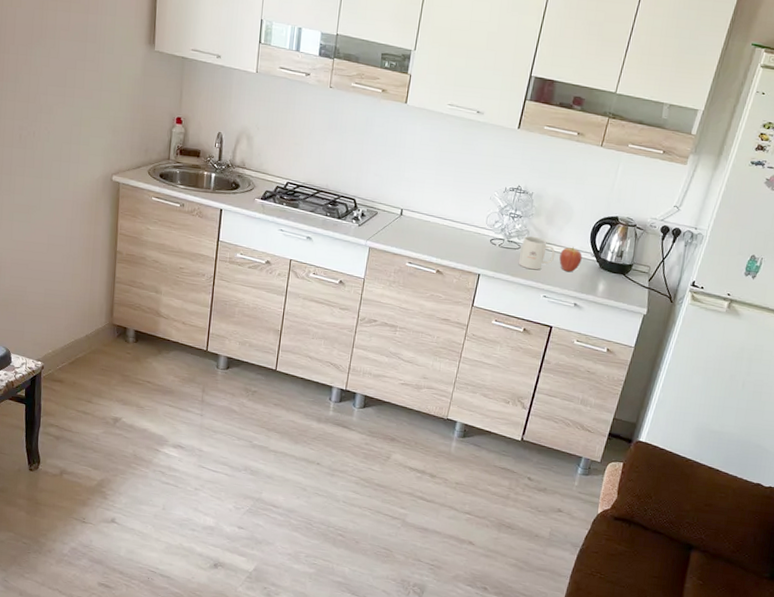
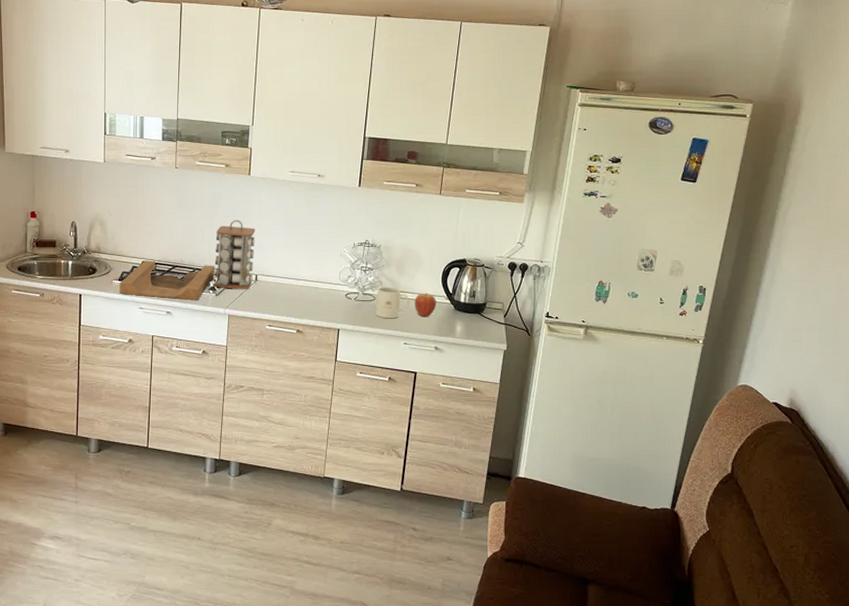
cutting board: none [261,181,361,229] -> present [120,260,216,301]
spice rack: none [357,149,406,224] -> present [213,220,256,290]

